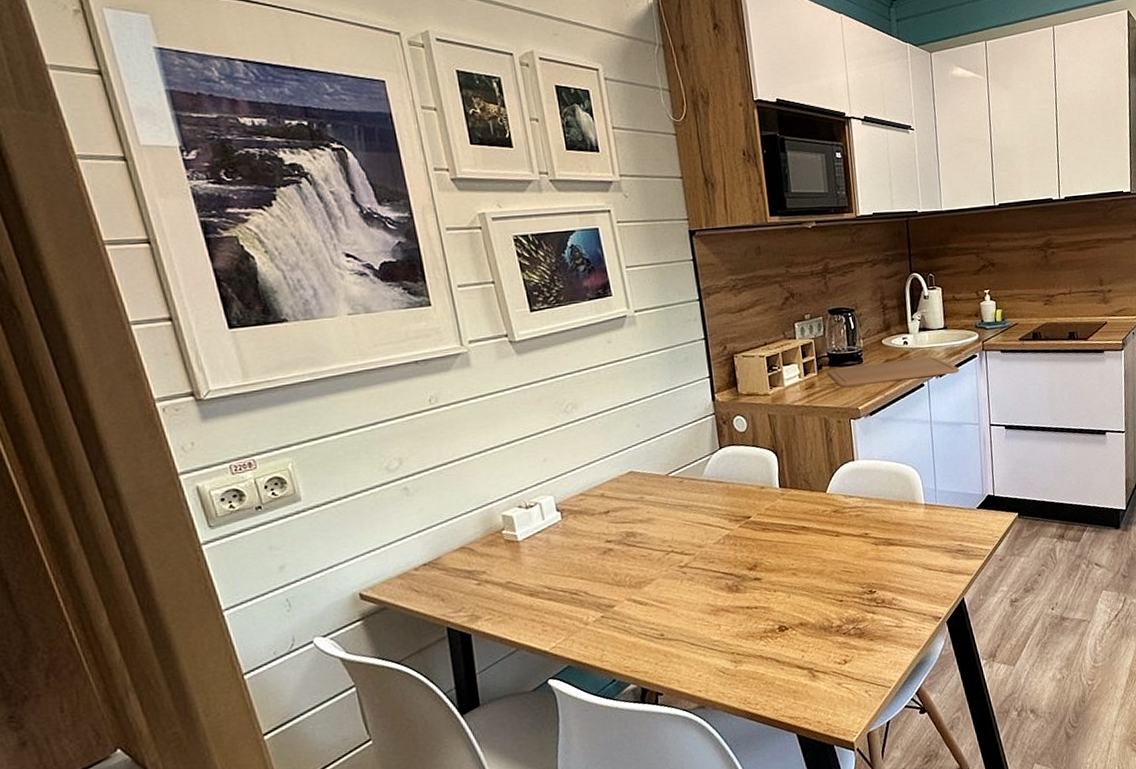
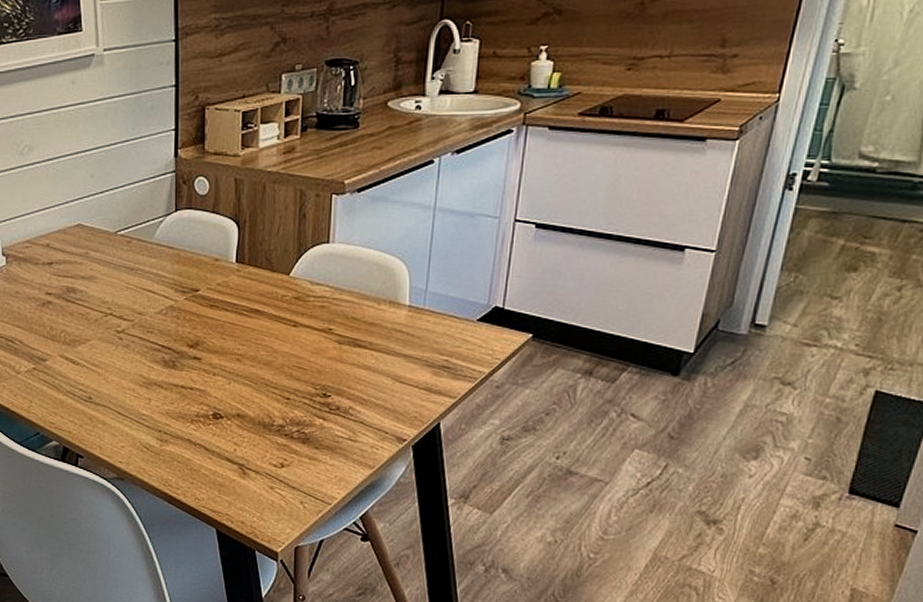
chopping board: present [827,357,960,388] -> none [313,128,486,156]

